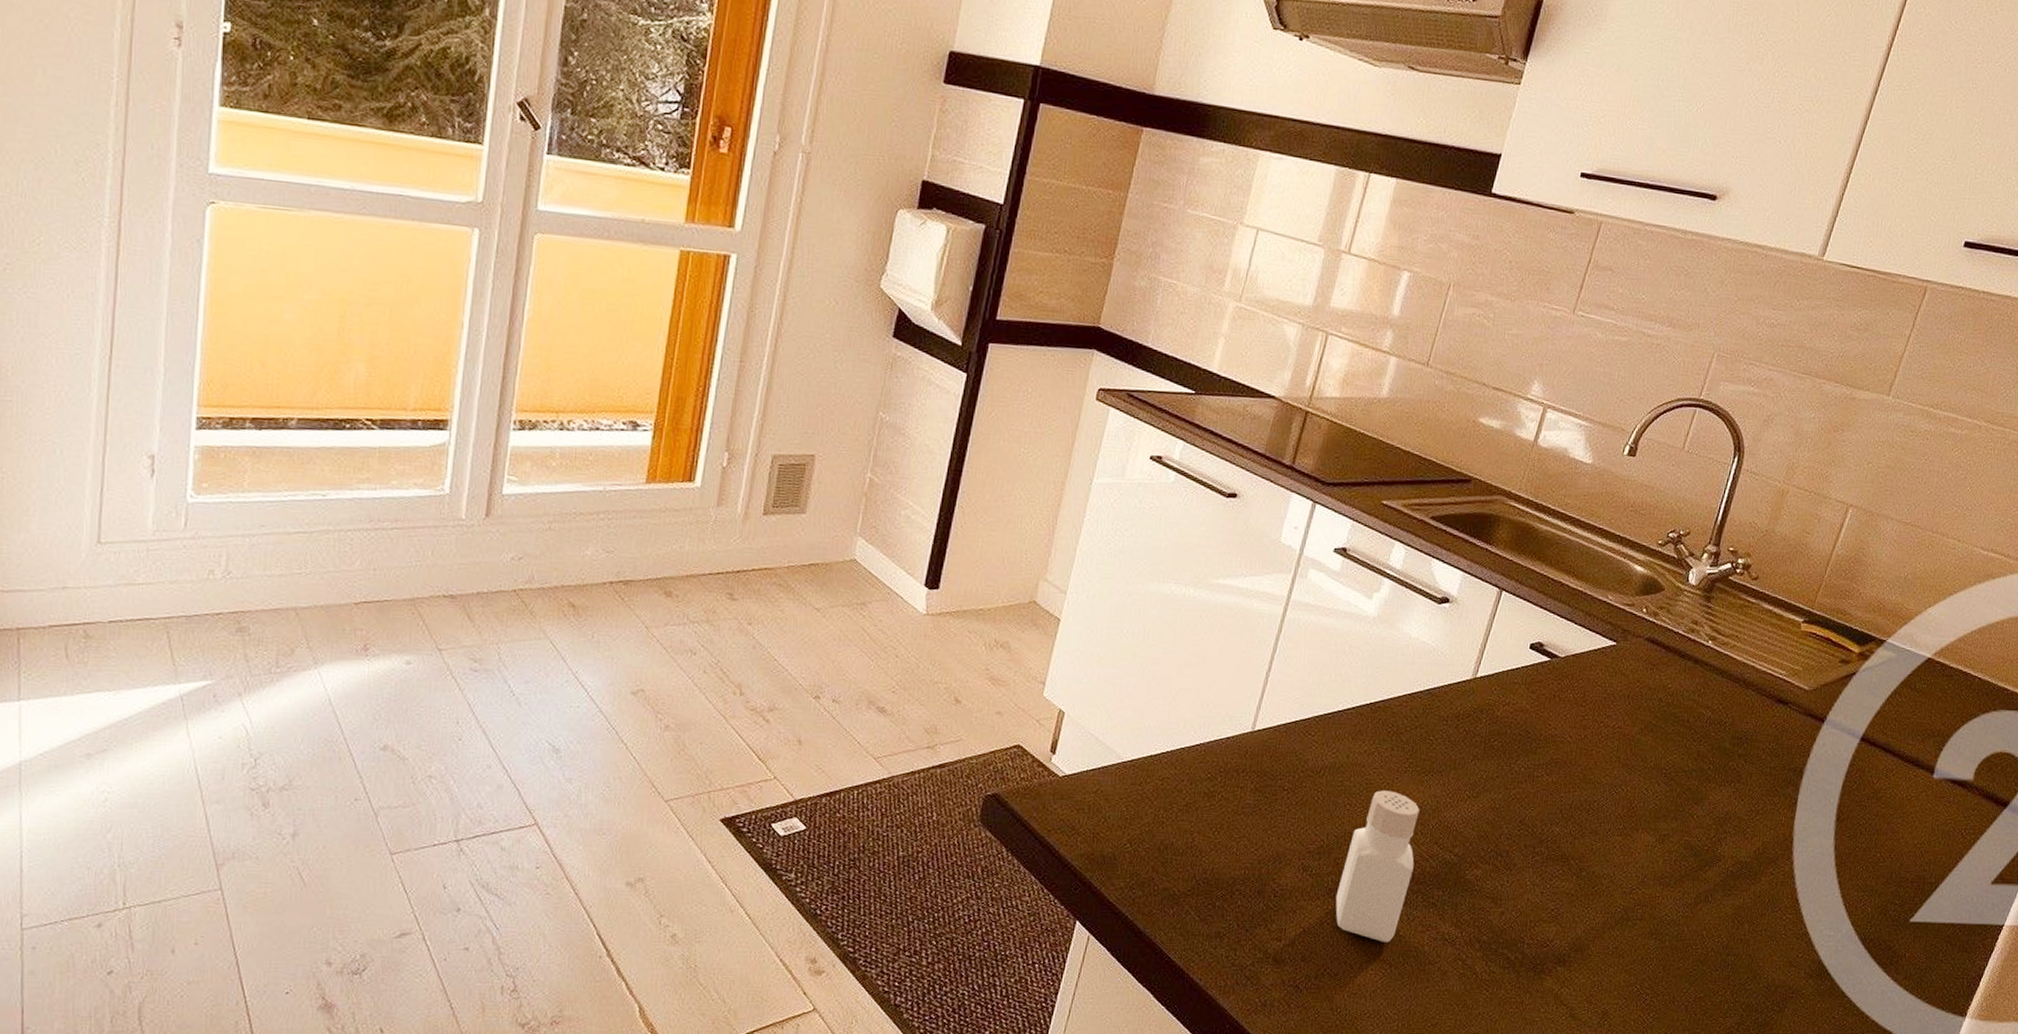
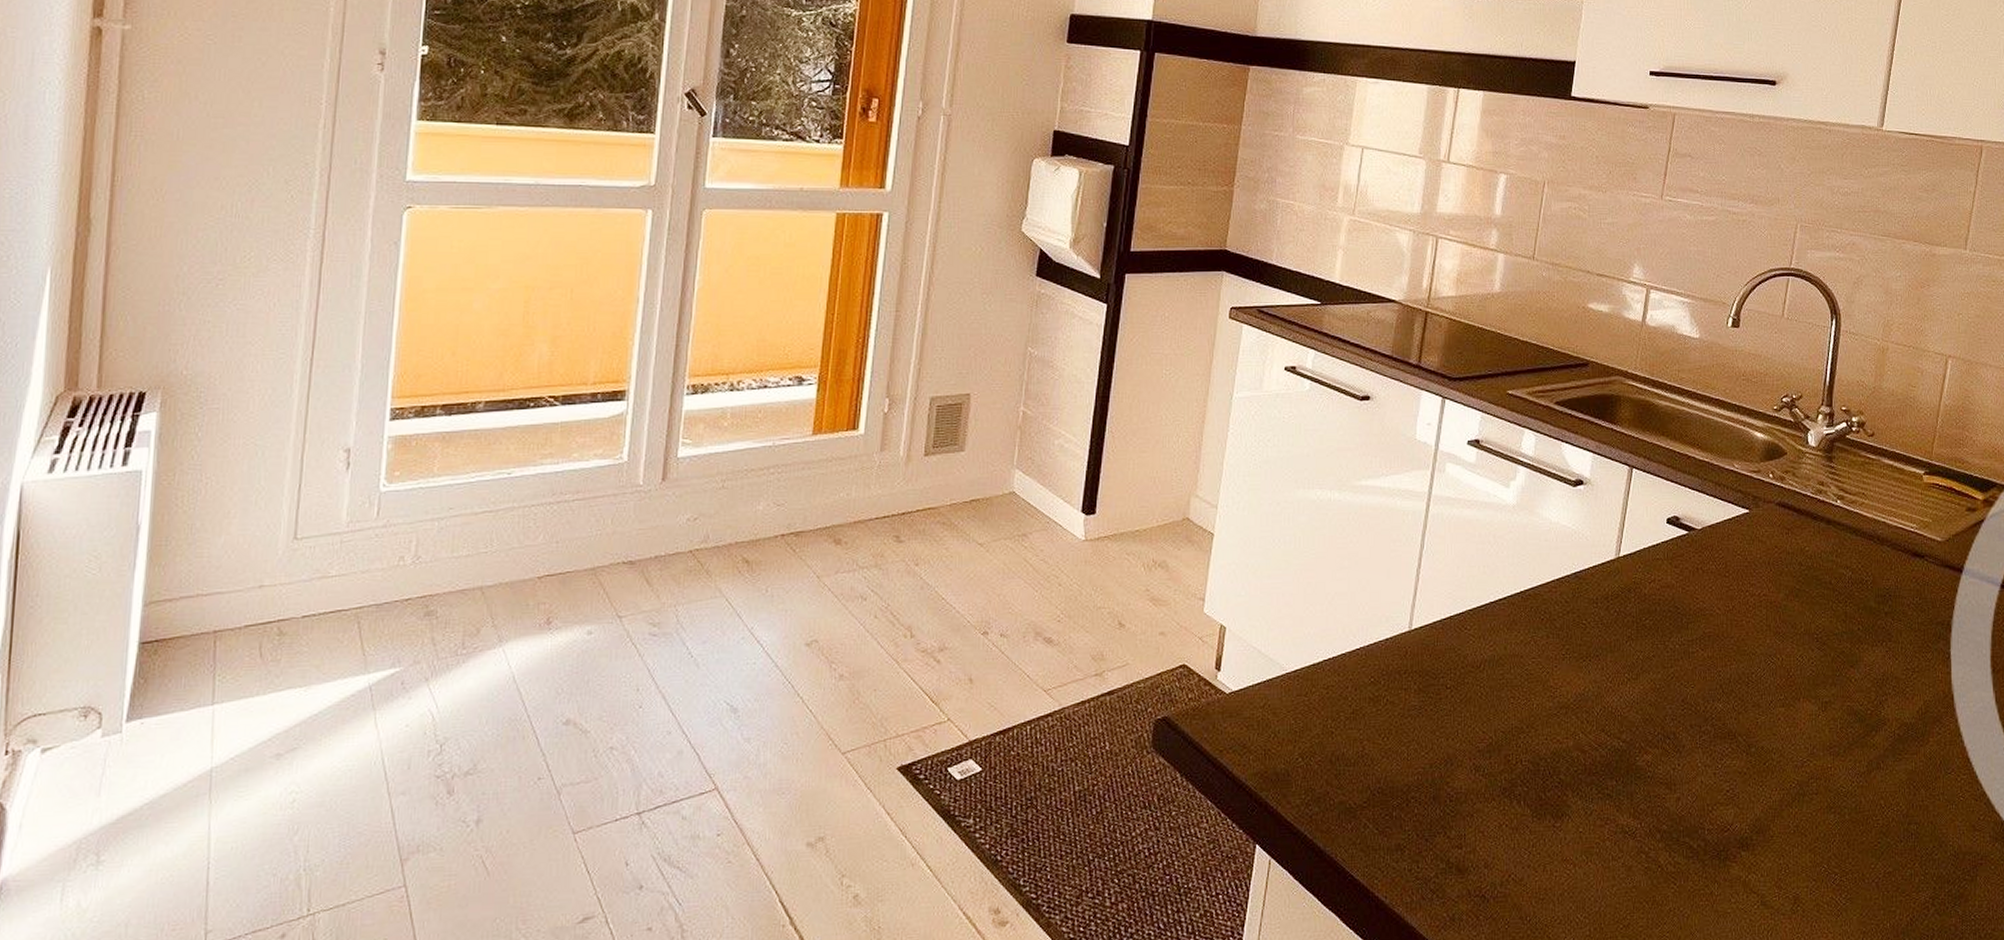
pepper shaker: present [1335,790,1420,943] -> none [1511,680,1584,841]

